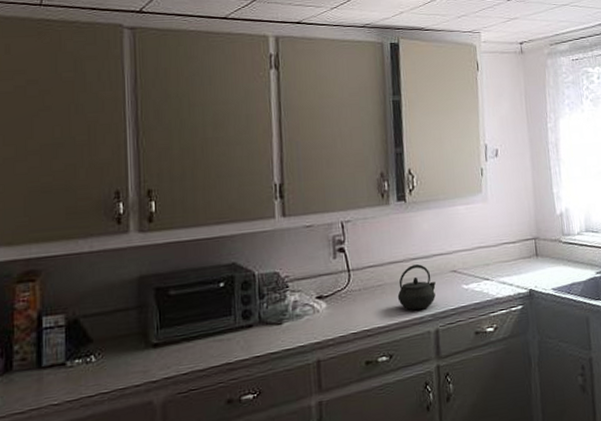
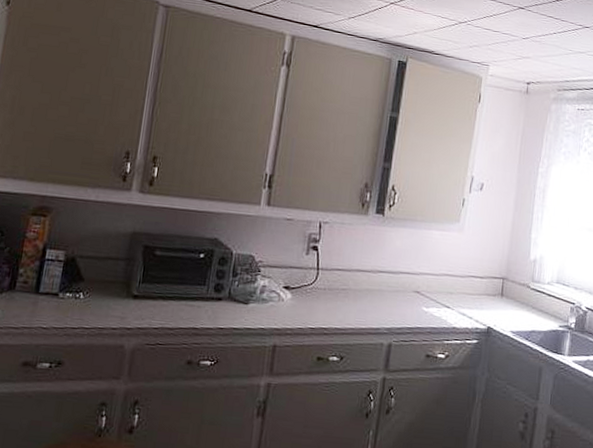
kettle: present [397,264,436,311] -> none [358,277,397,322]

